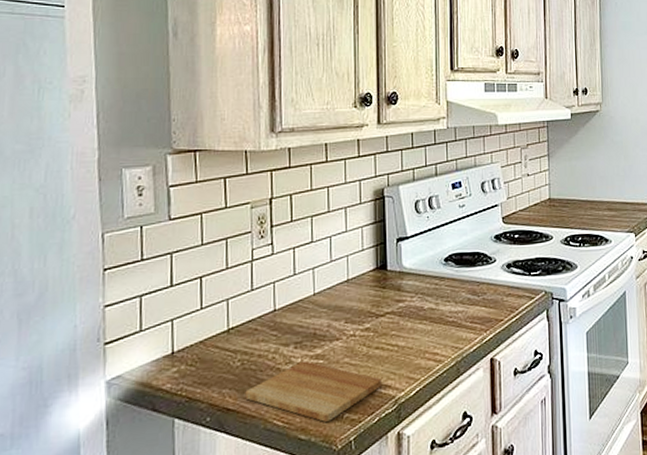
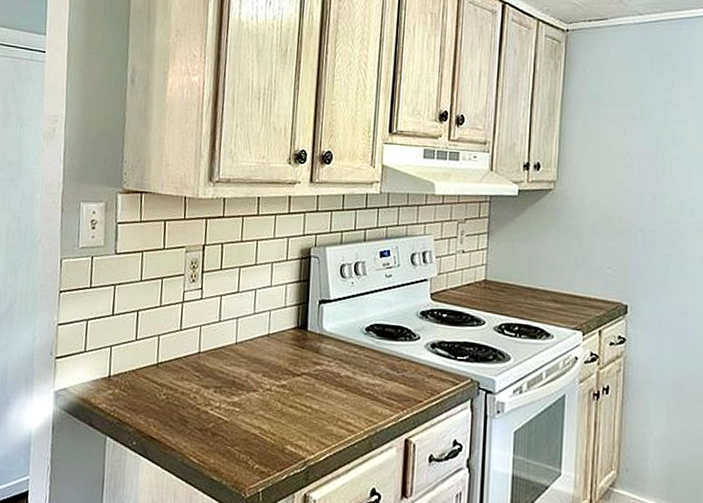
cutting board: present [245,361,381,422] -> none [167,405,293,469]

